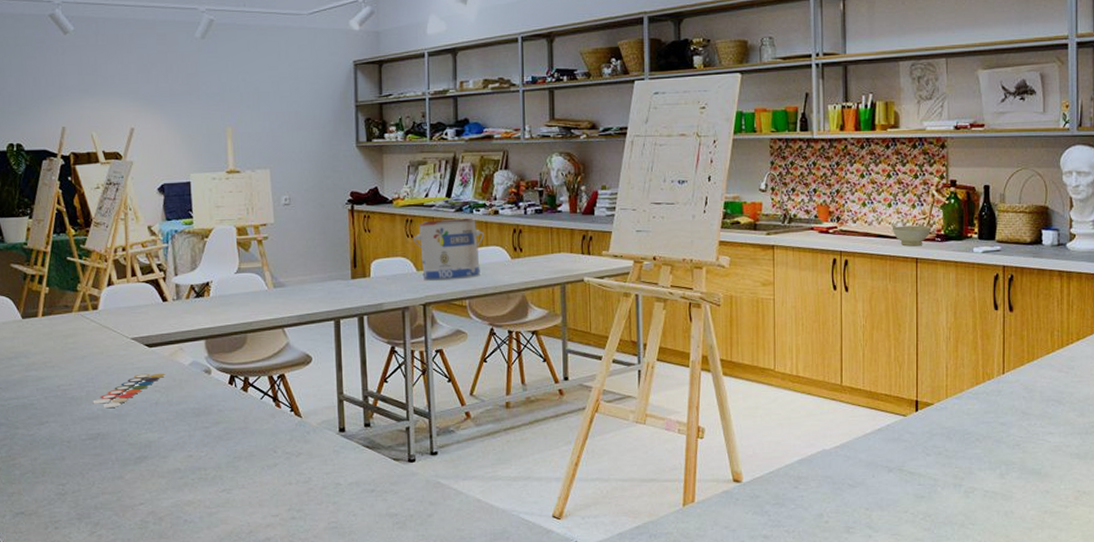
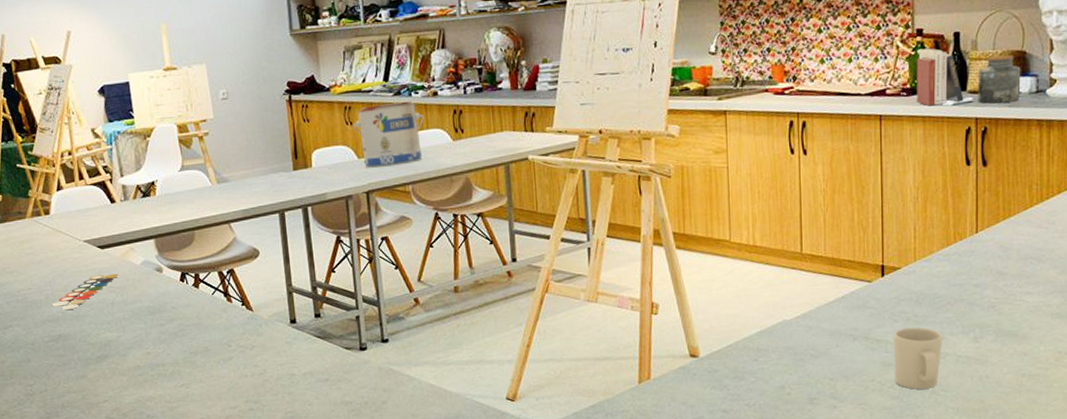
bowl: present [892,225,932,247] -> none [853,79,897,103]
mug: none [926,461,972,522] -> present [894,327,943,390]
books: none [950,198,993,252] -> present [916,48,964,106]
jar: none [1005,209,1044,253] -> present [978,54,1021,104]

